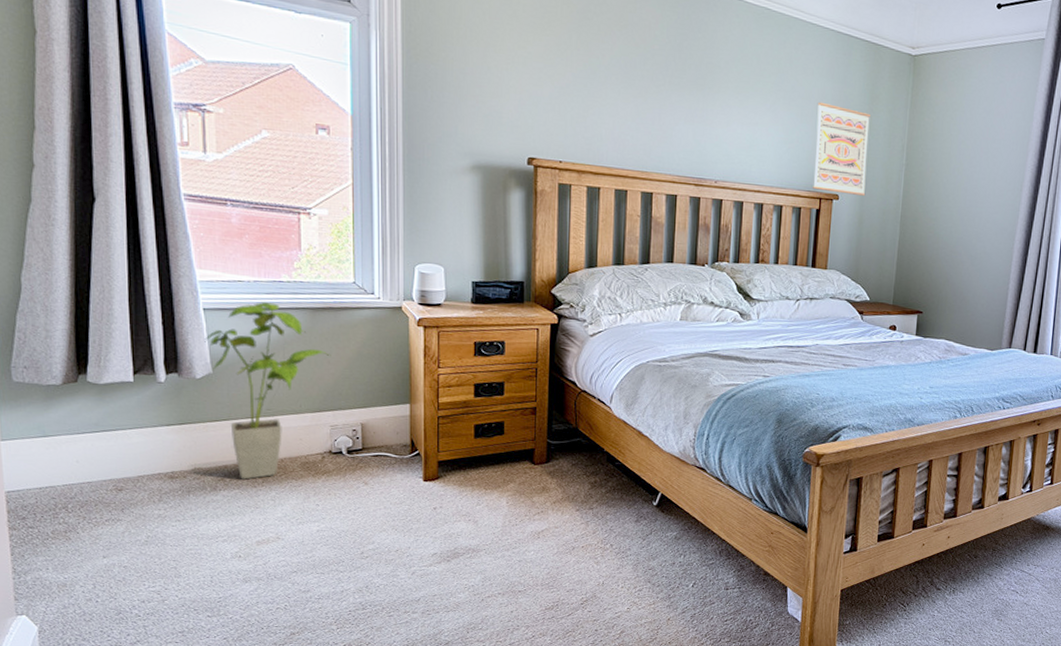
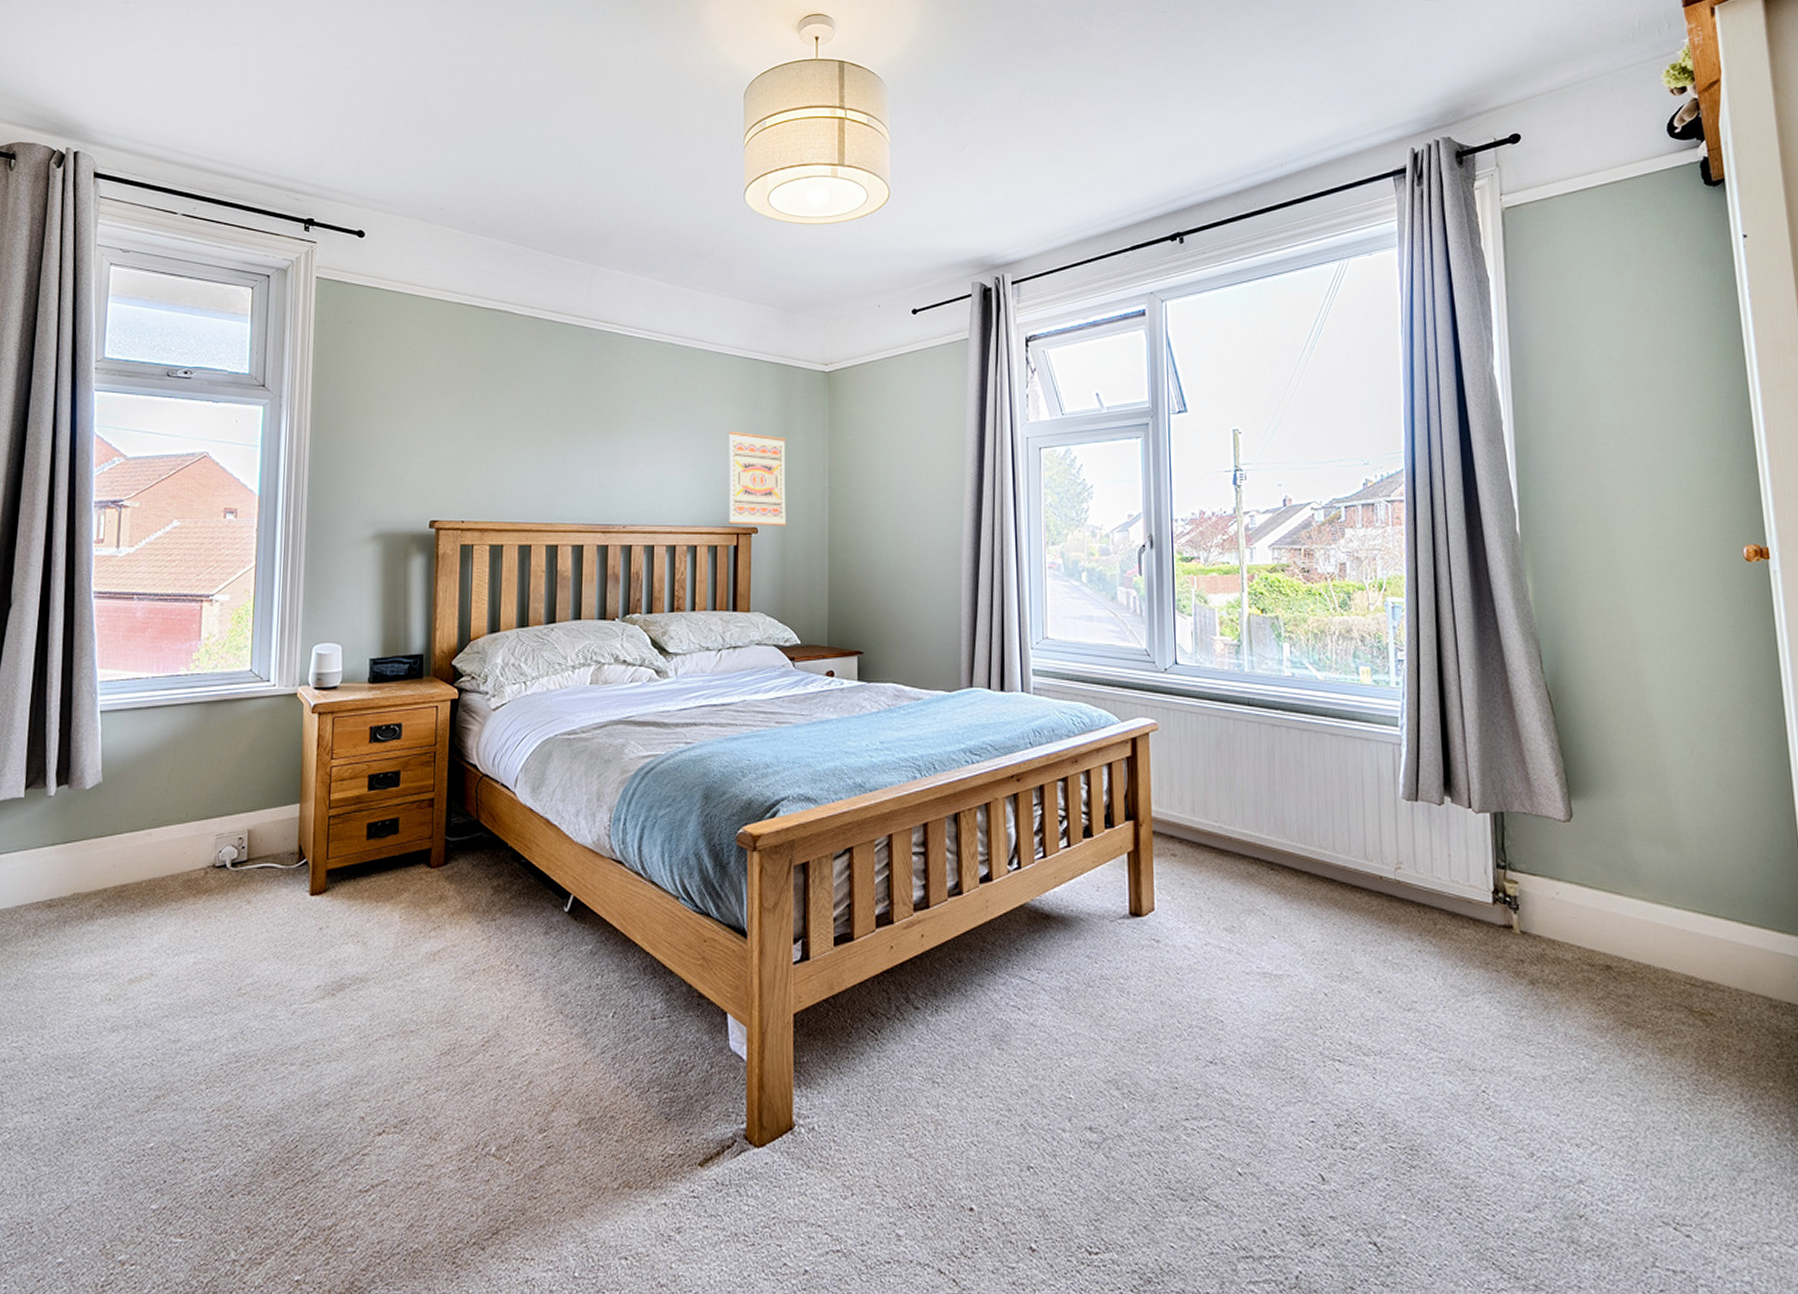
house plant: present [204,302,331,480] -> none [98,699,223,904]

